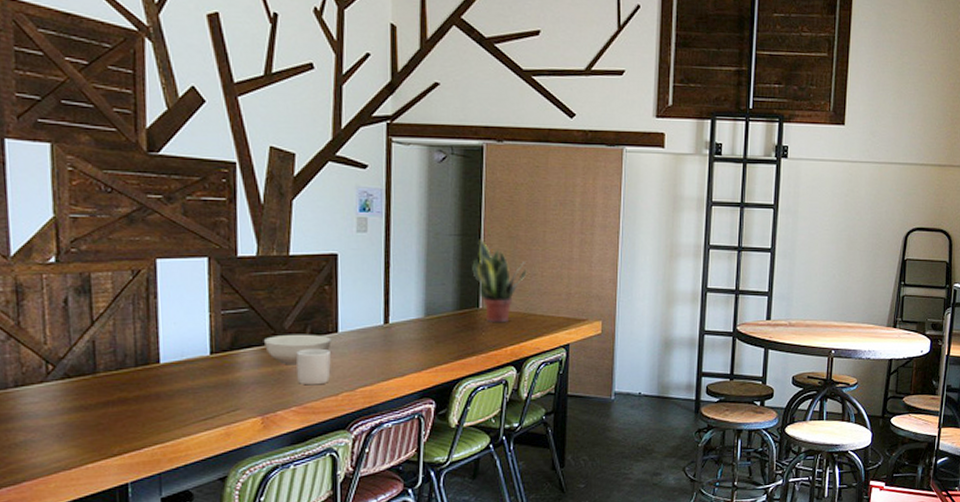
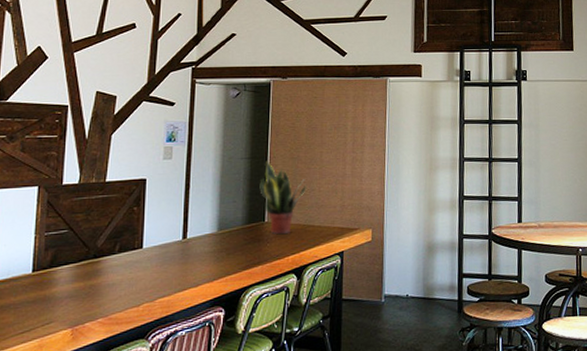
bowl: present [263,334,332,365] -> none [78,250,137,280]
mug: present [296,348,331,386] -> none [105,263,135,298]

